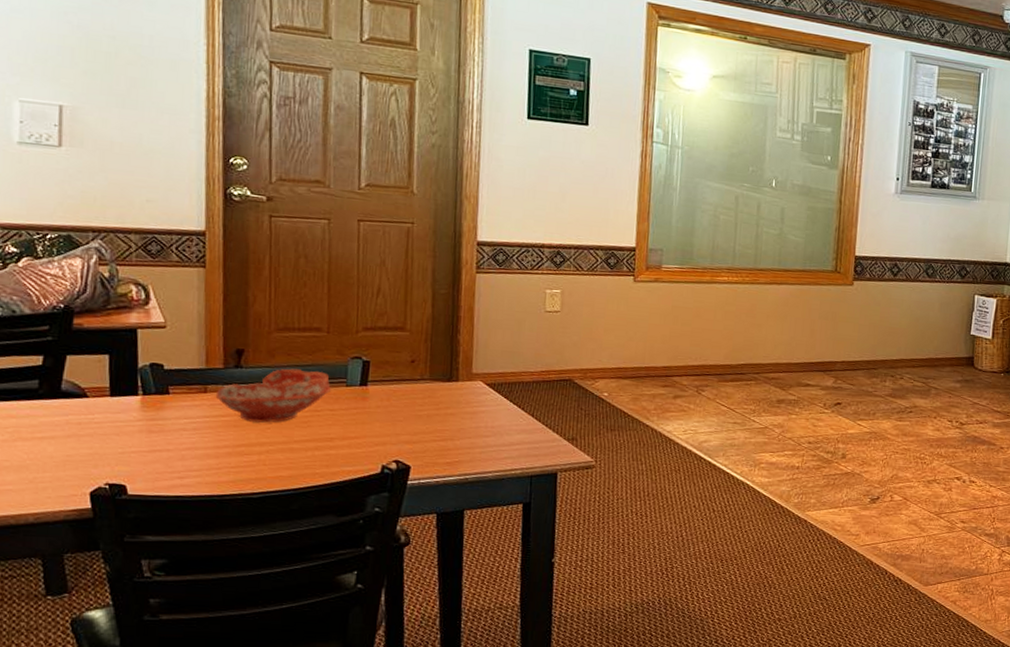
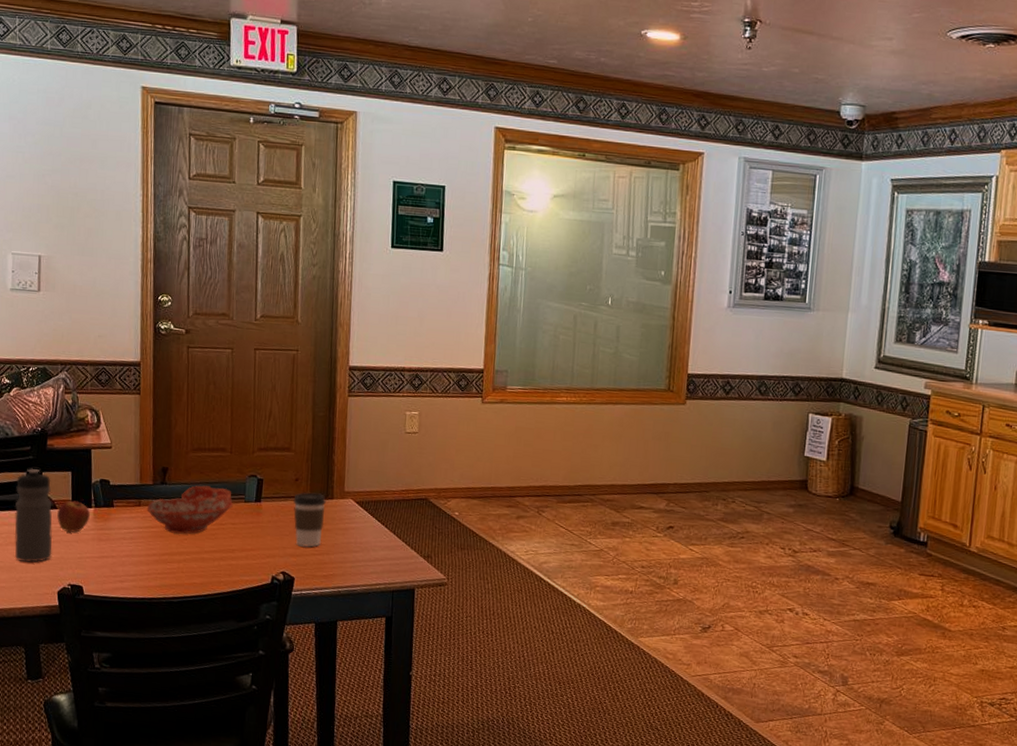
water bottle: none [25,350,83,461] -> present [14,468,53,563]
fruit: none [88,386,136,425] -> present [57,499,90,533]
coffee cup: none [408,375,450,433] -> present [293,492,326,548]

